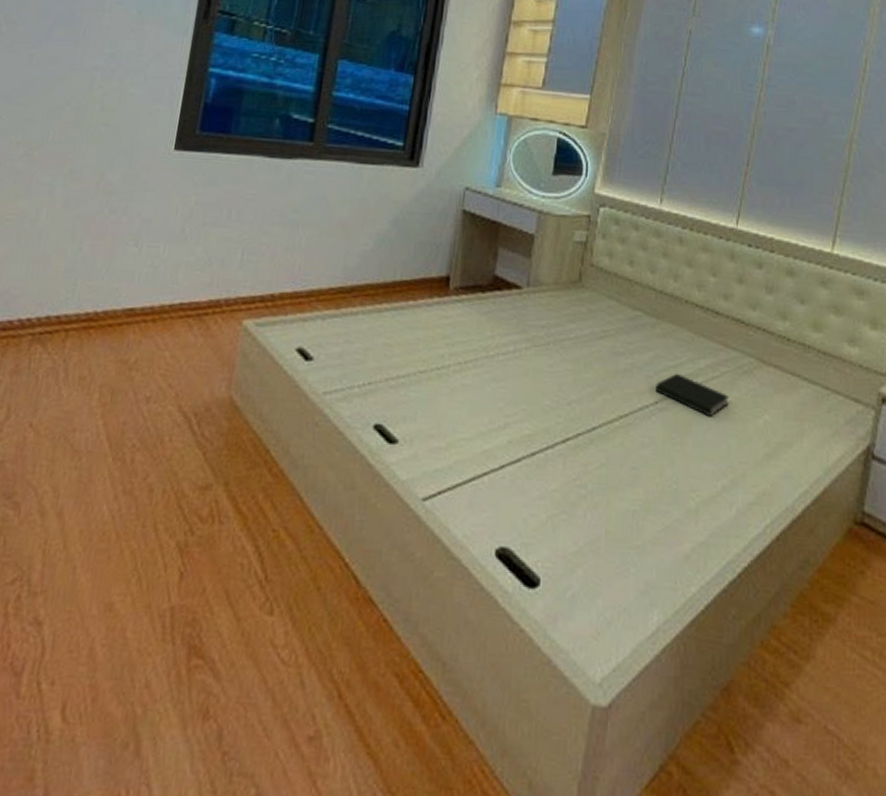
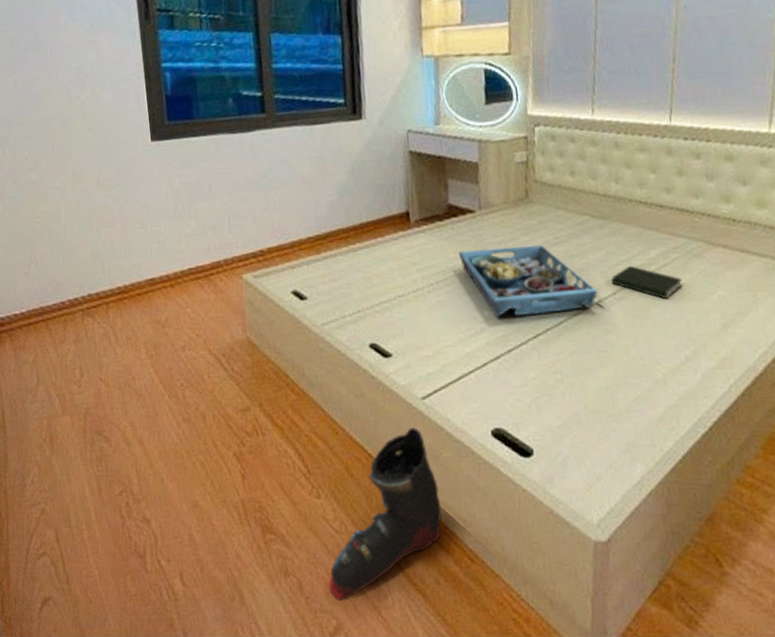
ski boot: none [257,535,421,761] -> present [328,427,442,601]
serving tray: none [495,329,639,417] -> present [458,245,598,318]

